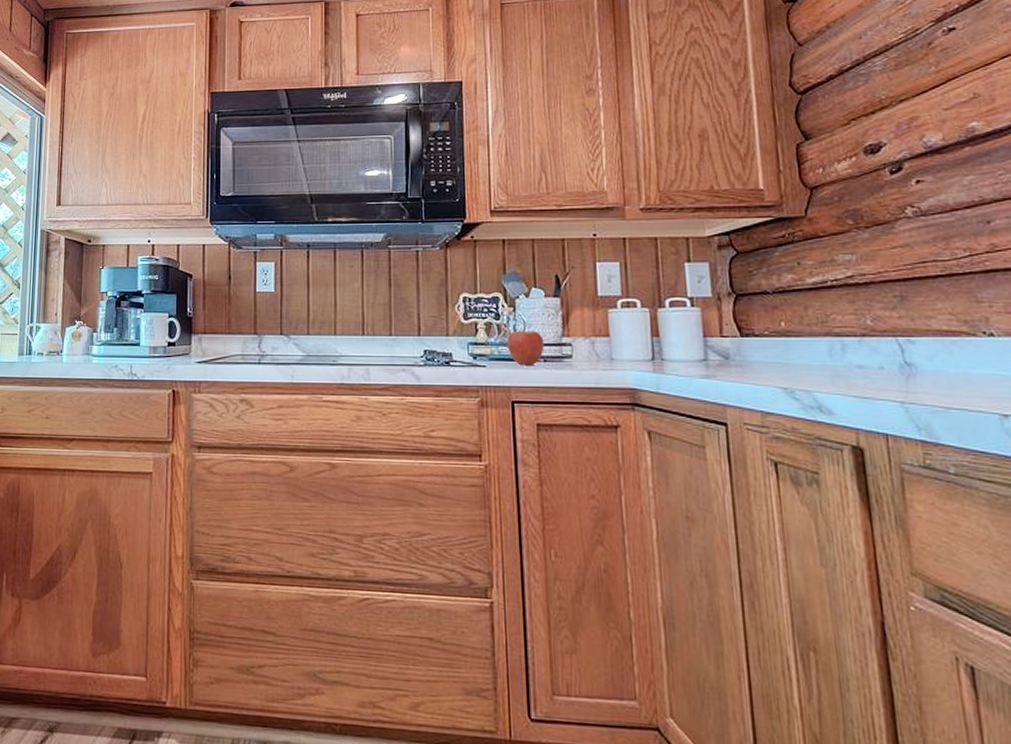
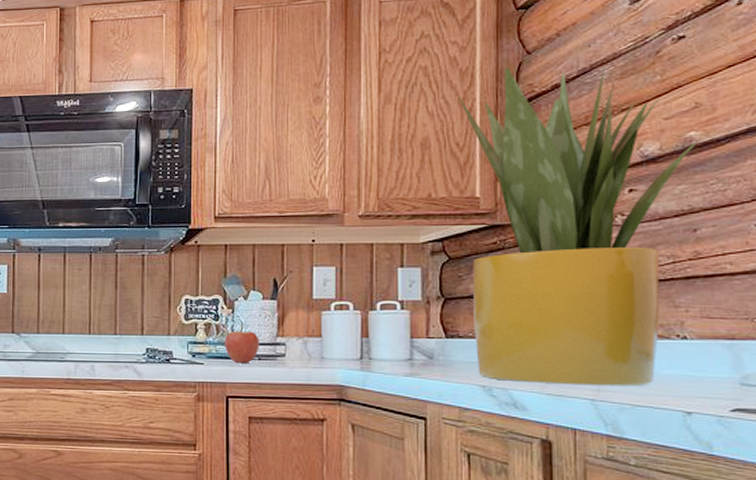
planter: none [734,57,982,388] -> present [459,66,699,387]

